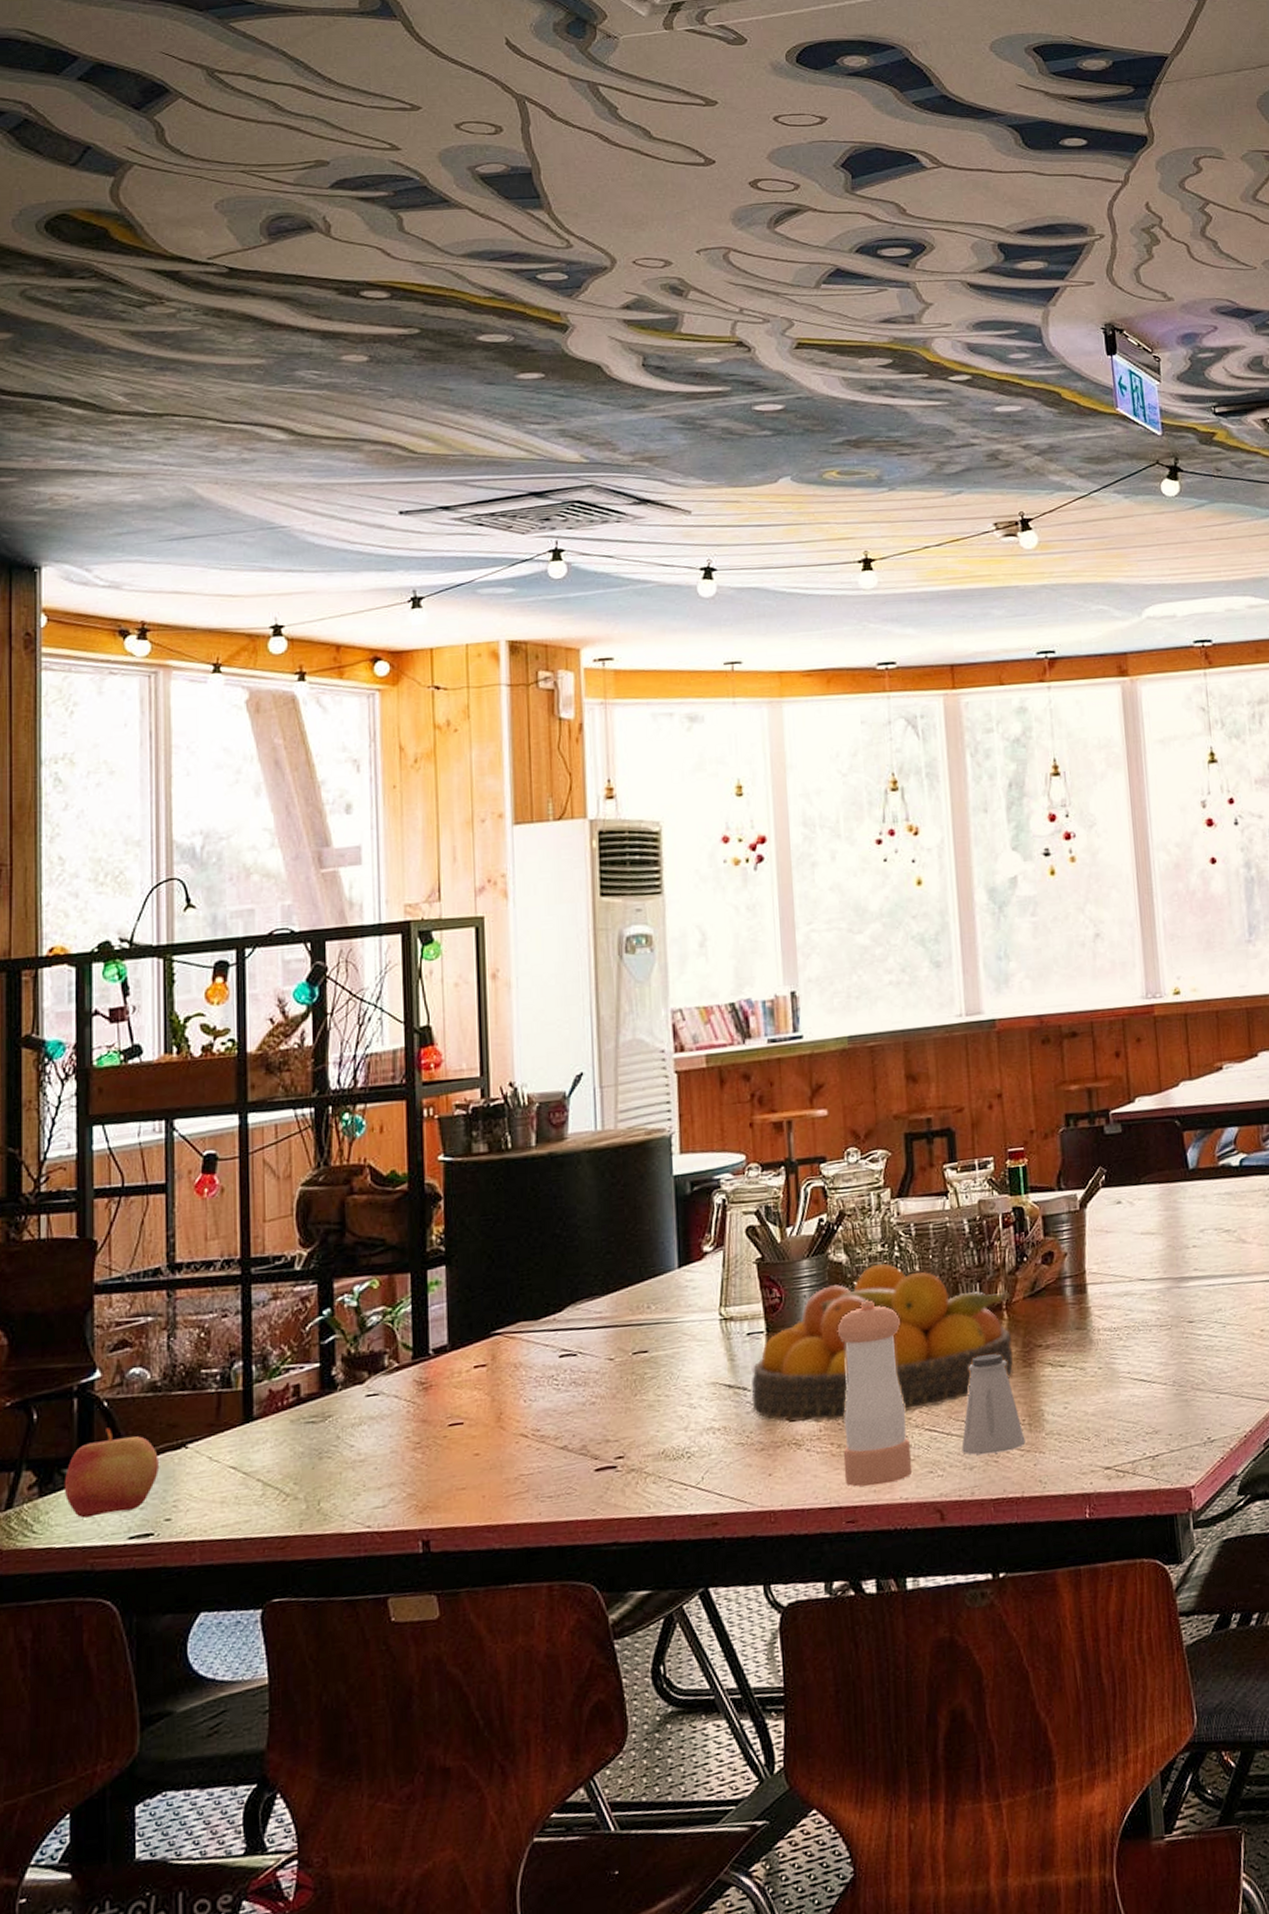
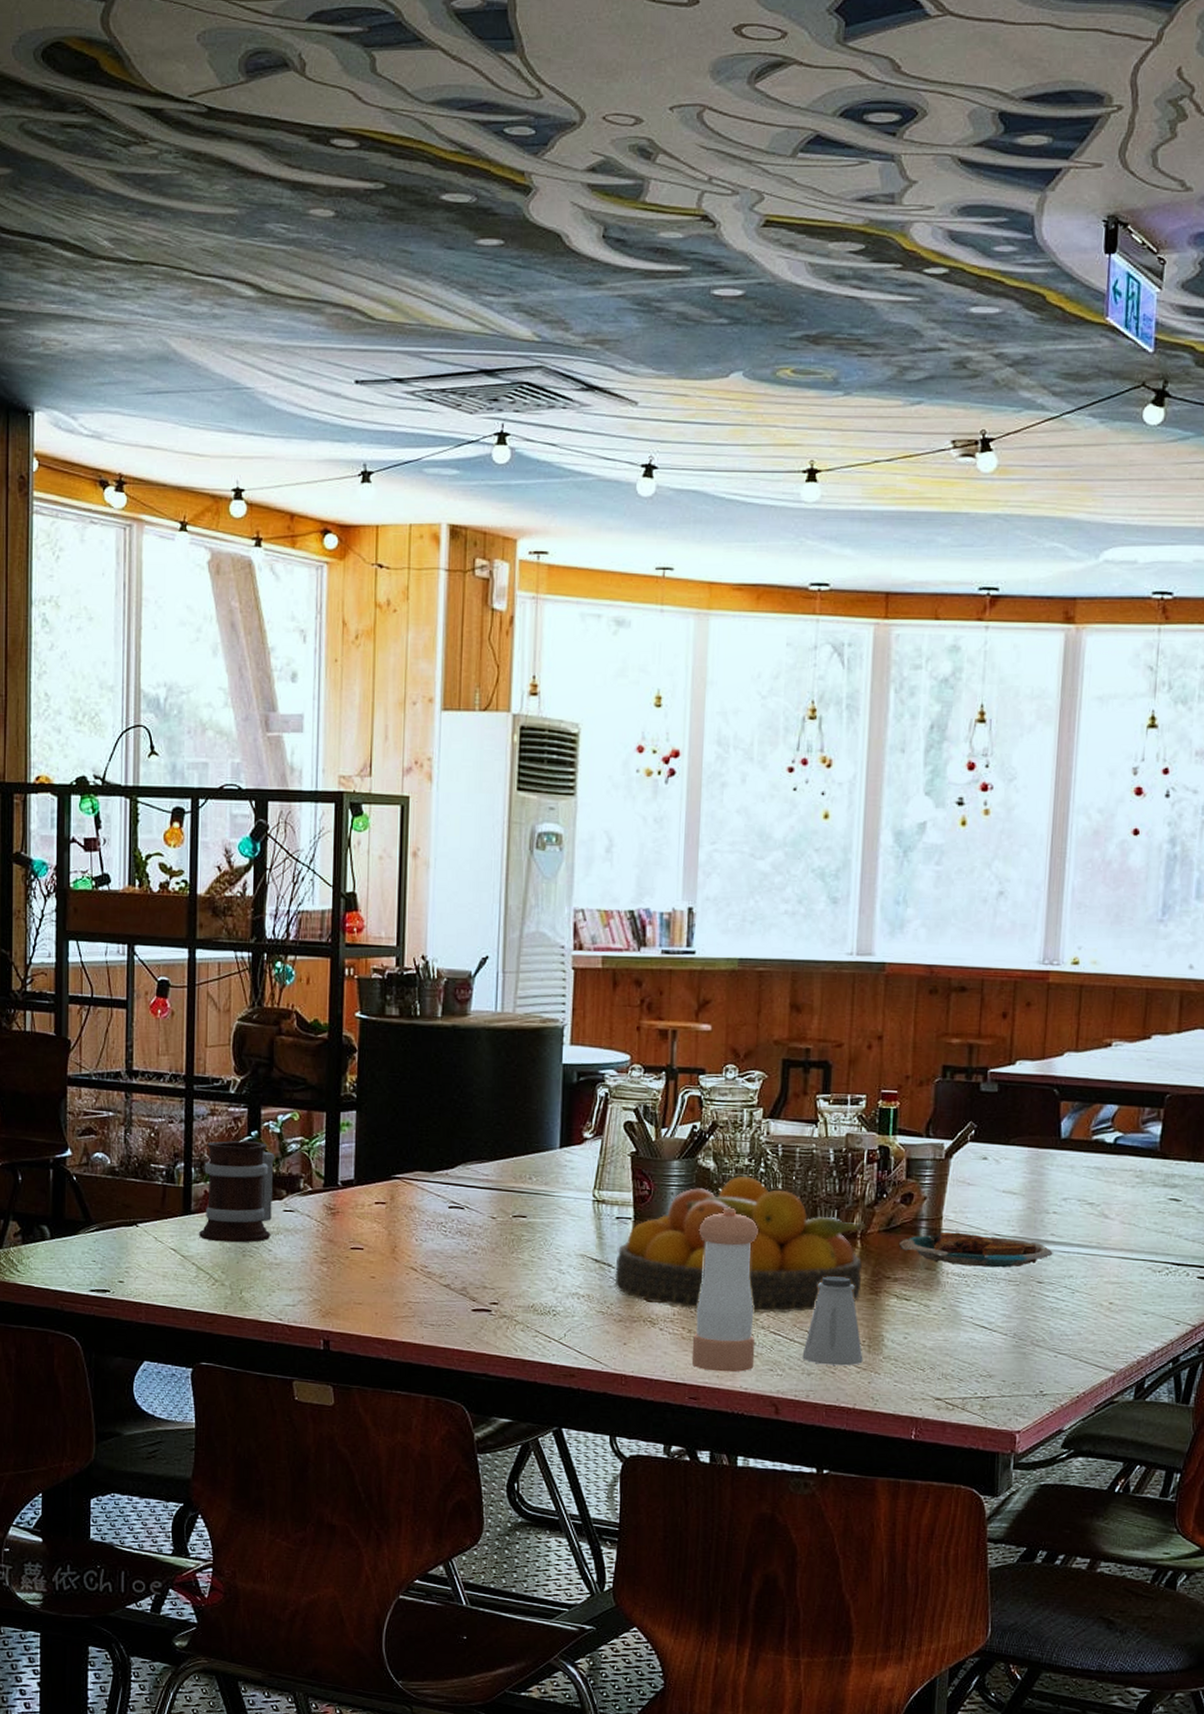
apple: present [64,1428,158,1519] -> none [41,1198,115,1269]
mug: none [264,1320,353,1449] -> present [199,1140,274,1243]
plate: none [1045,1280,1199,1320] -> present [898,1231,1053,1268]

